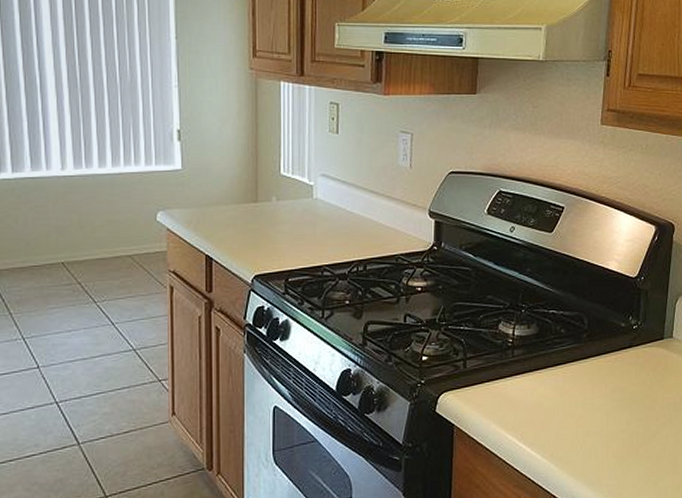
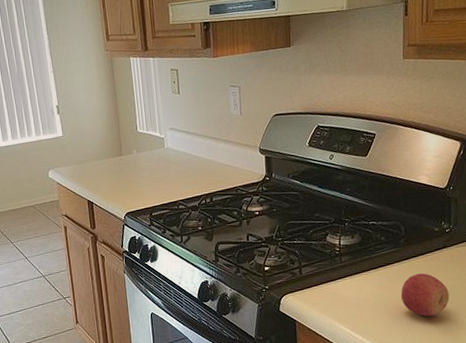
apple: none [578,375,632,427] -> present [400,273,450,316]

